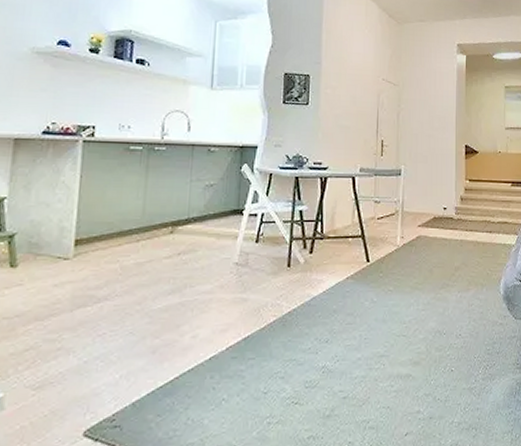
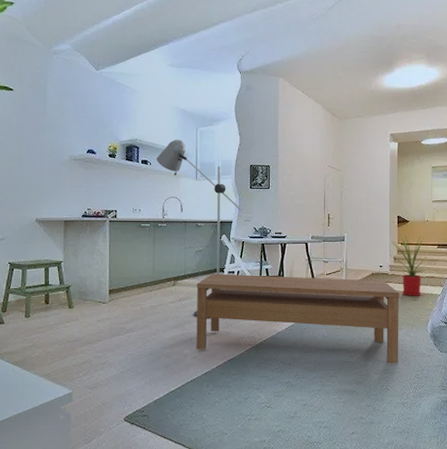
floor lamp: none [157,34,271,279] -> present [156,140,242,318]
coffee table: none [199,217,467,336] -> present [196,274,400,364]
house plant: none [455,169,509,248] -> present [389,235,435,297]

